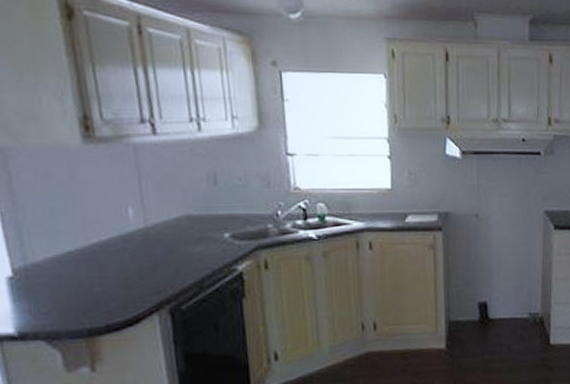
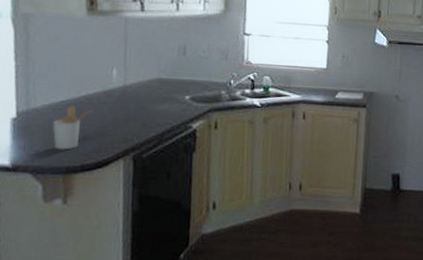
utensil holder: none [61,256,110,310] -> present [52,106,93,150]

